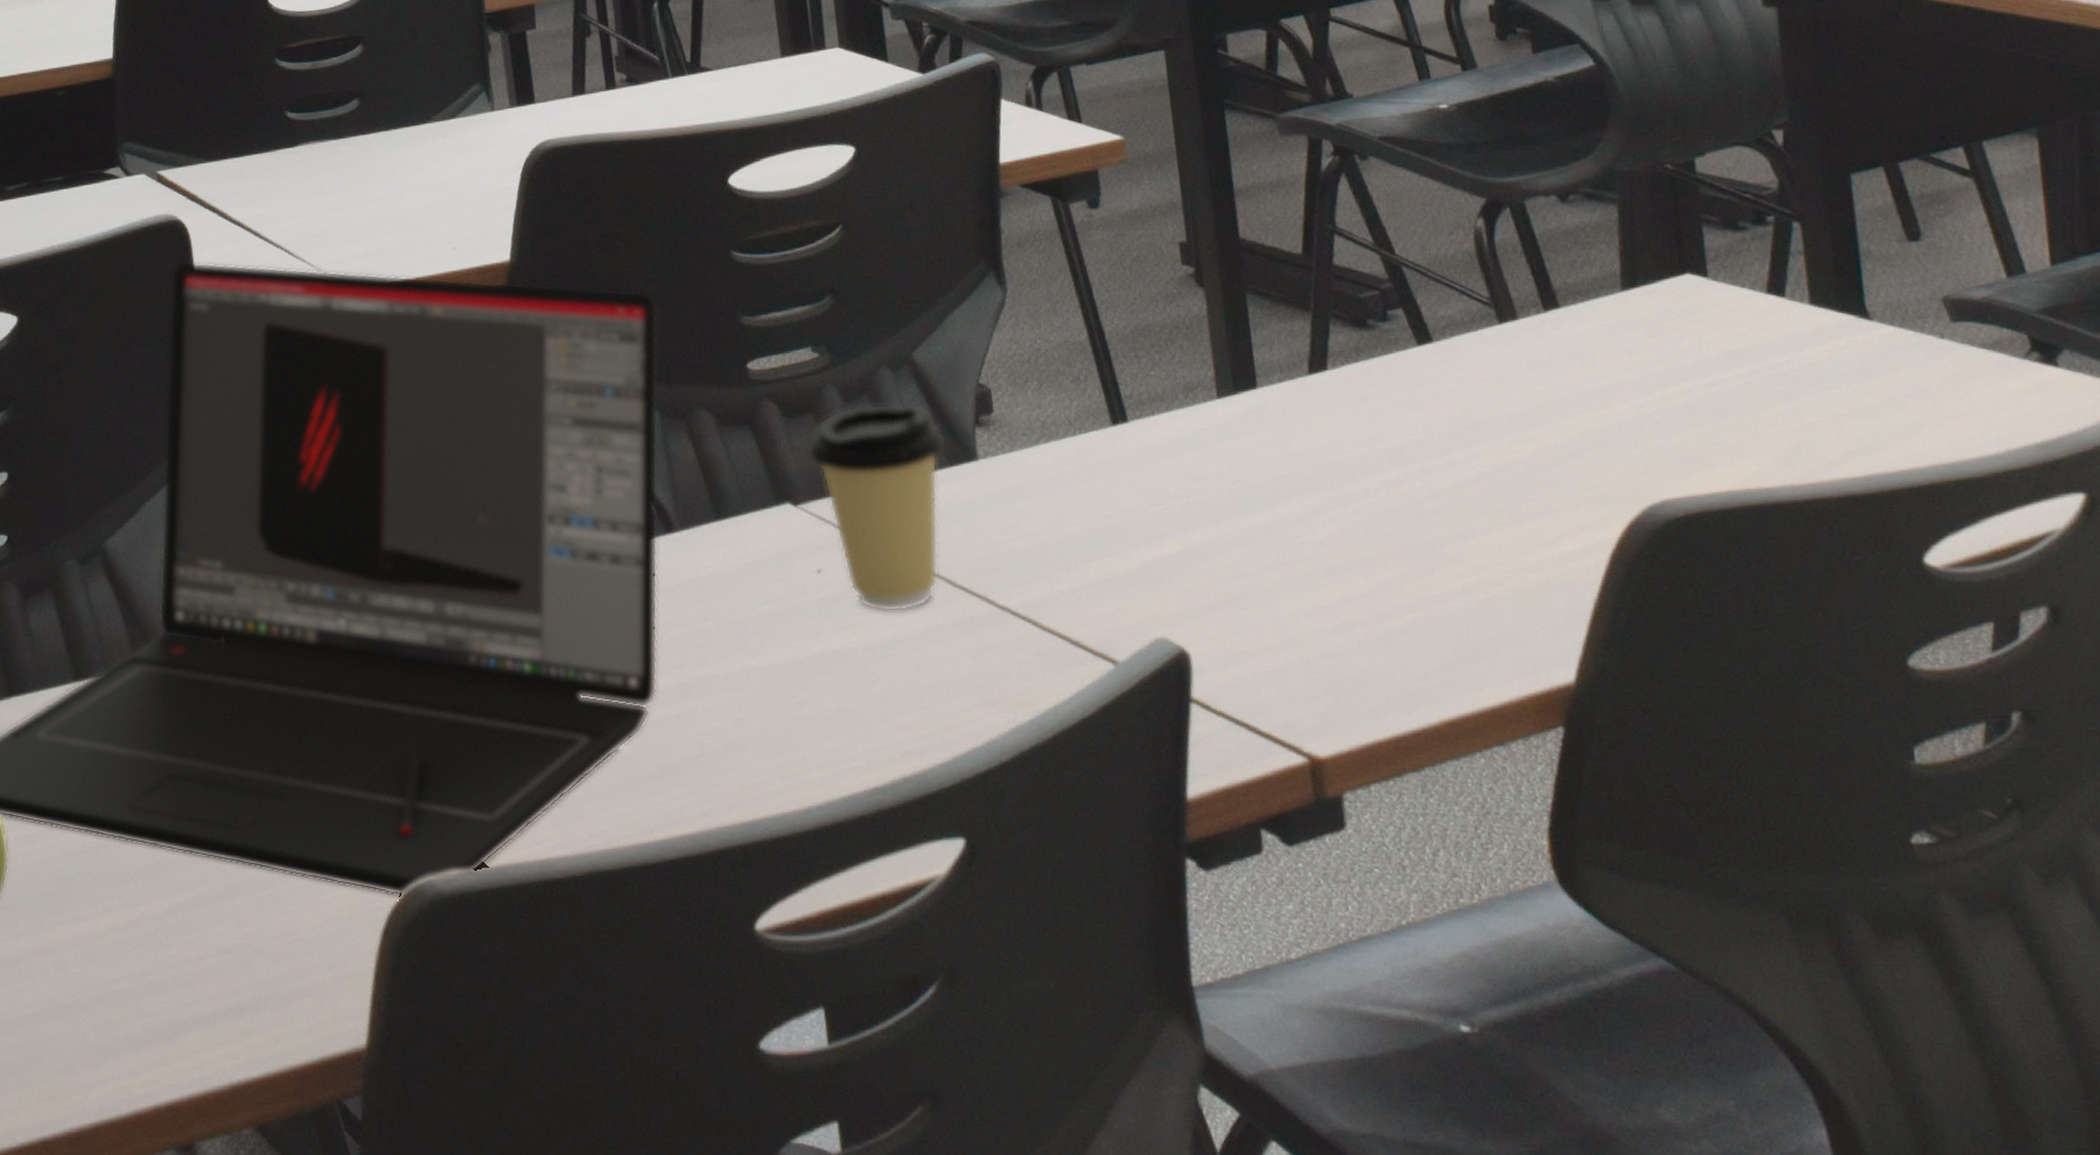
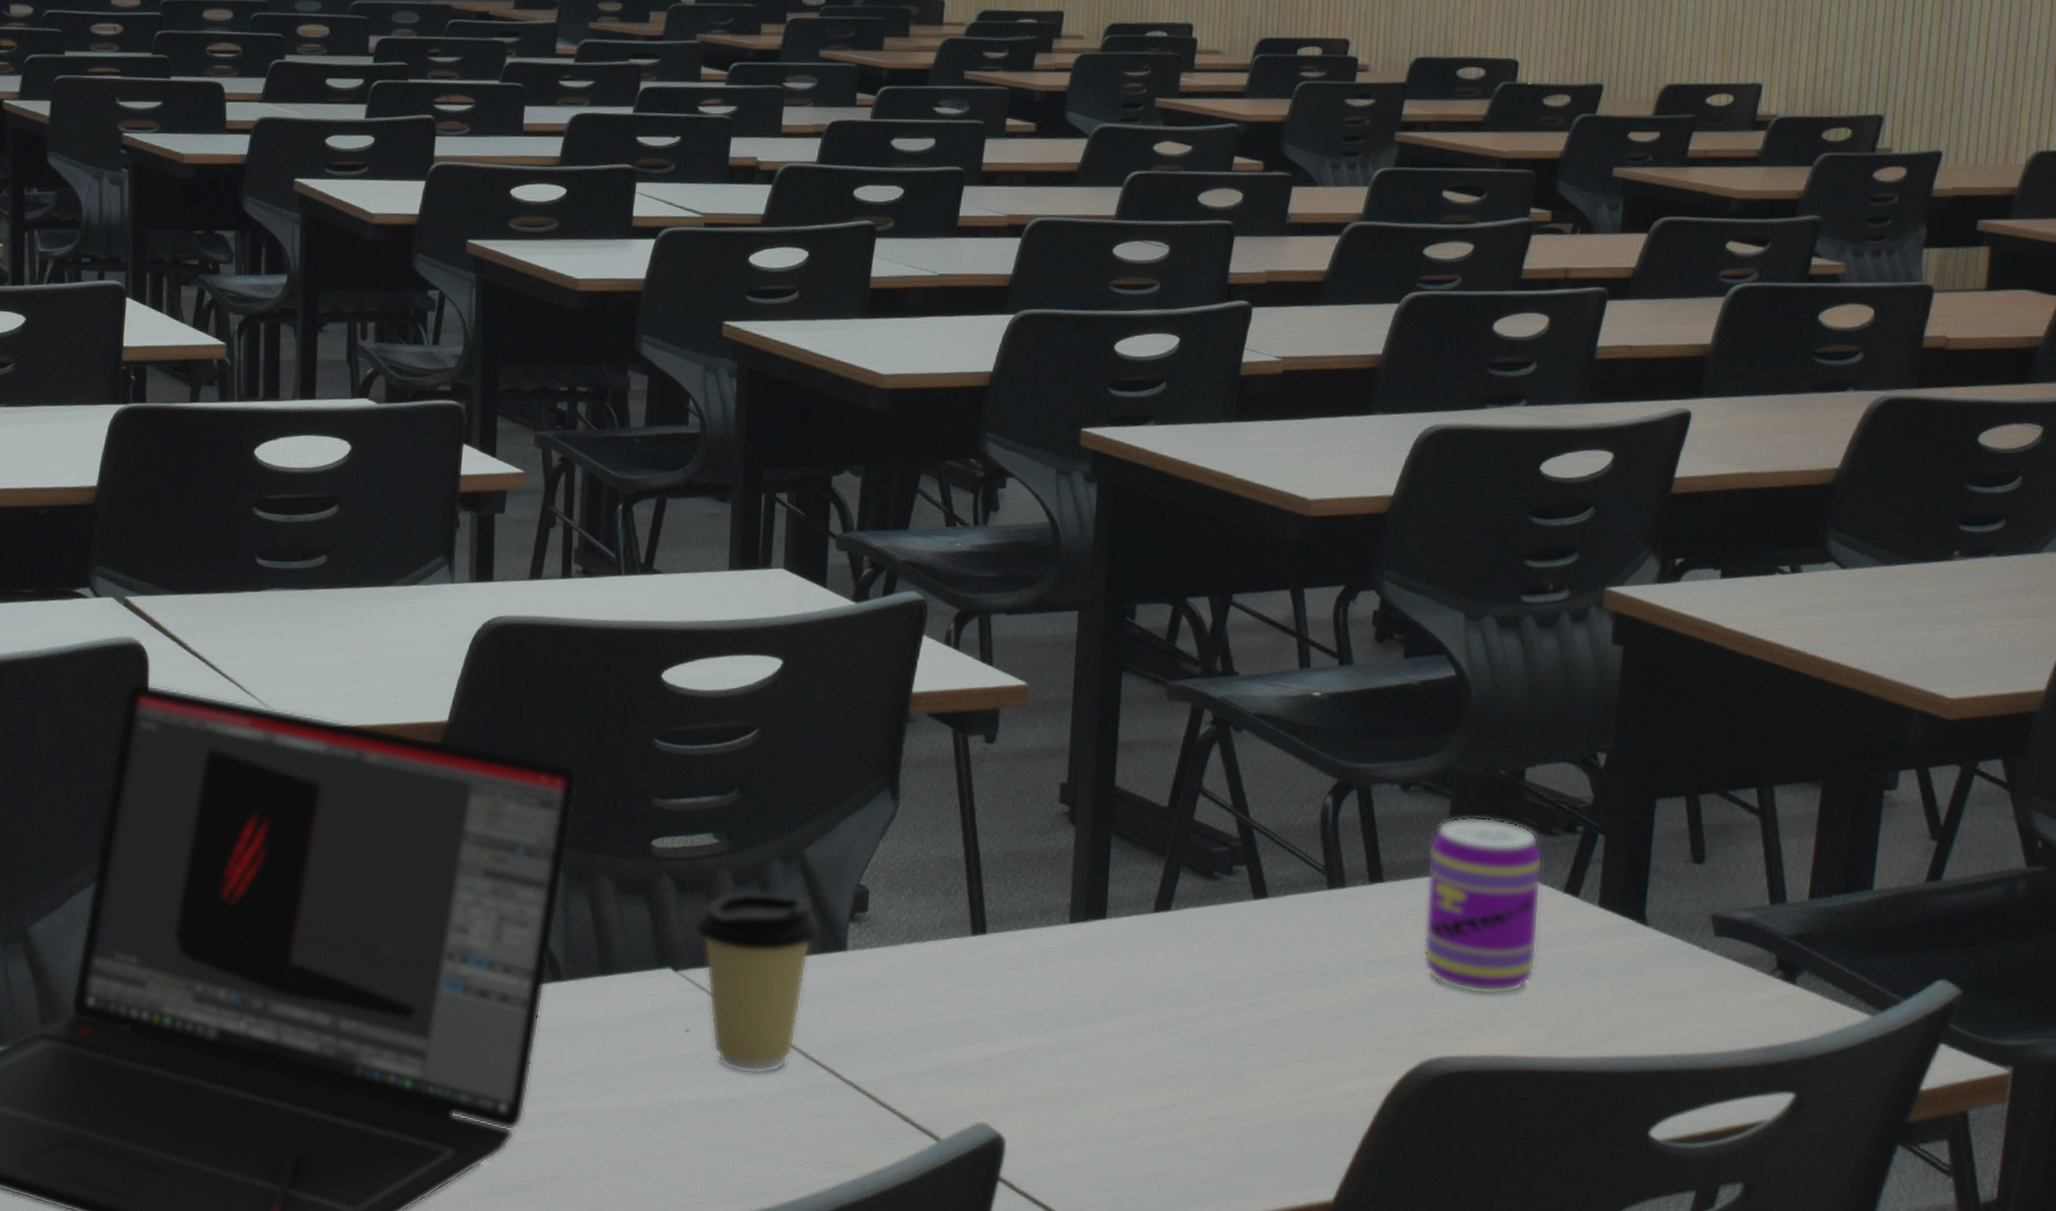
beverage can: none [1604,219,1753,423] -> present [1423,816,1543,995]

